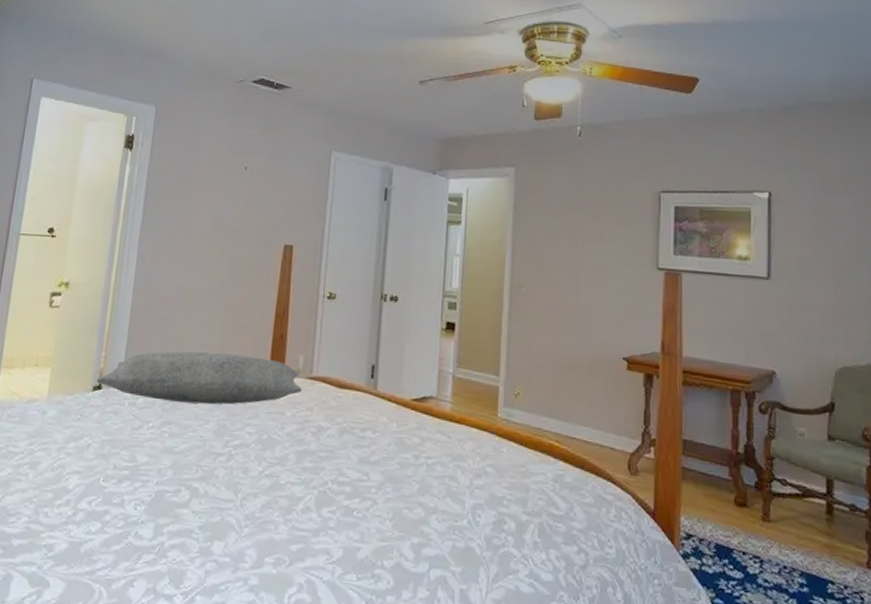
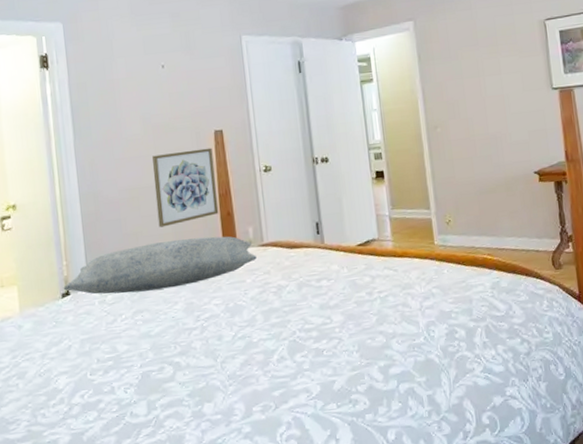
wall art: none [207,259,278,337] -> present [152,147,219,228]

